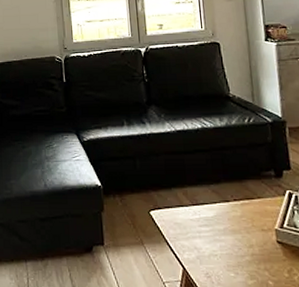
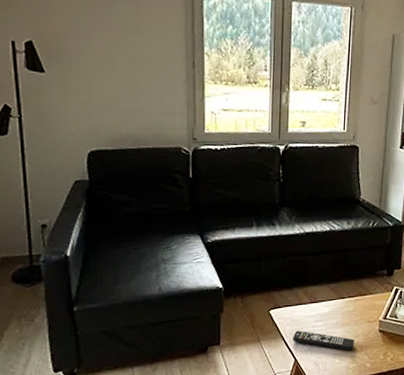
remote control: none [178,235,250,264] -> present [293,330,354,351]

